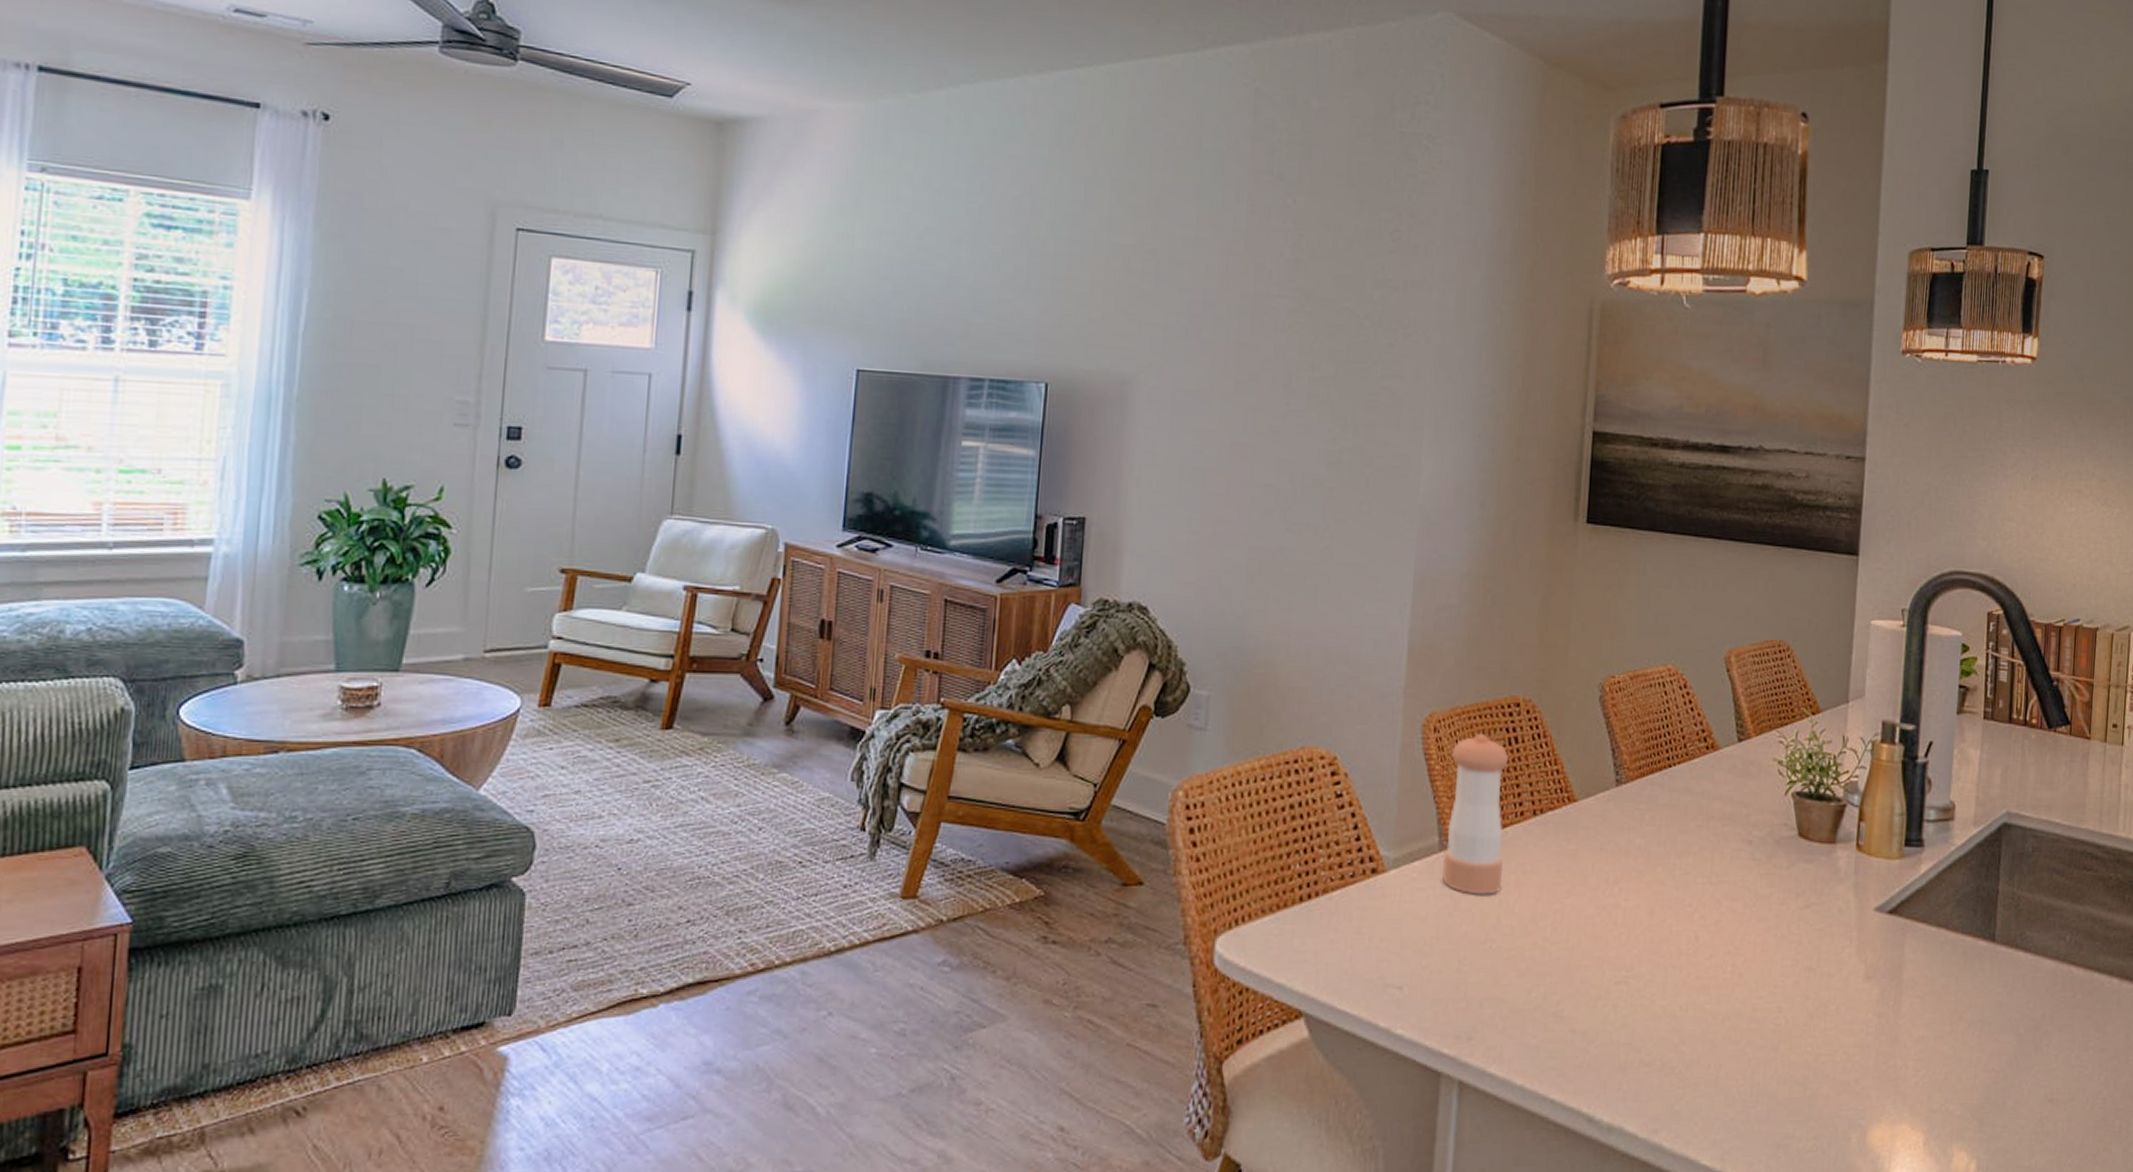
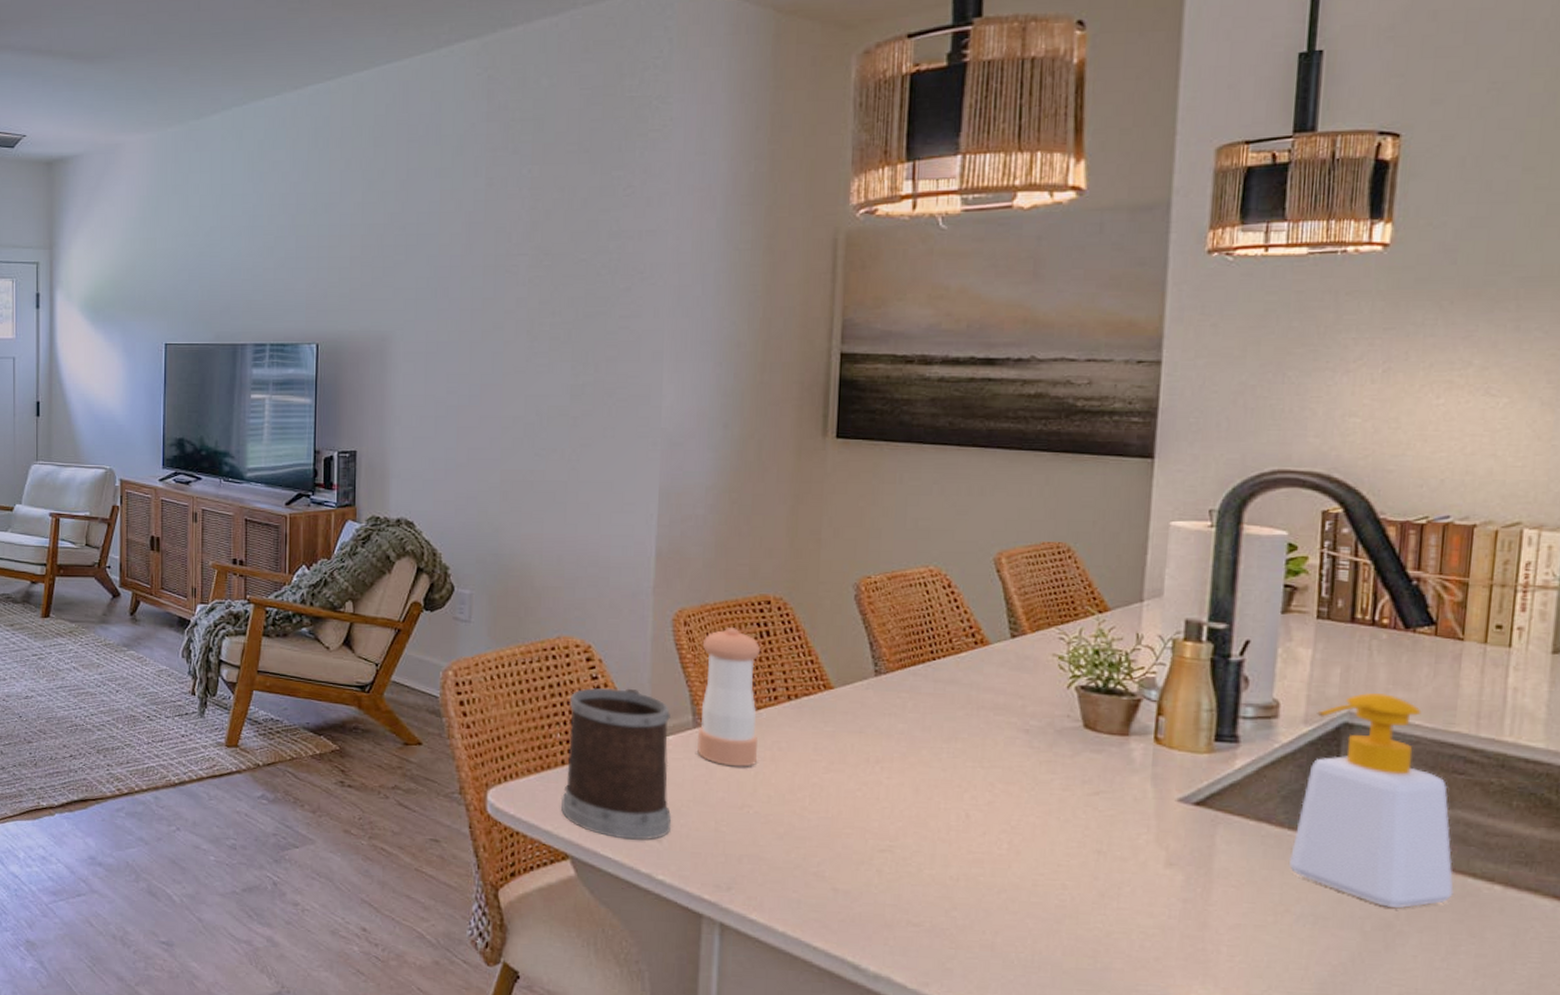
mug: none [1296,806,1417,989] -> present [560,687,672,840]
soap bottle: none [1962,792,2084,1009] -> present [1289,692,1454,909]

